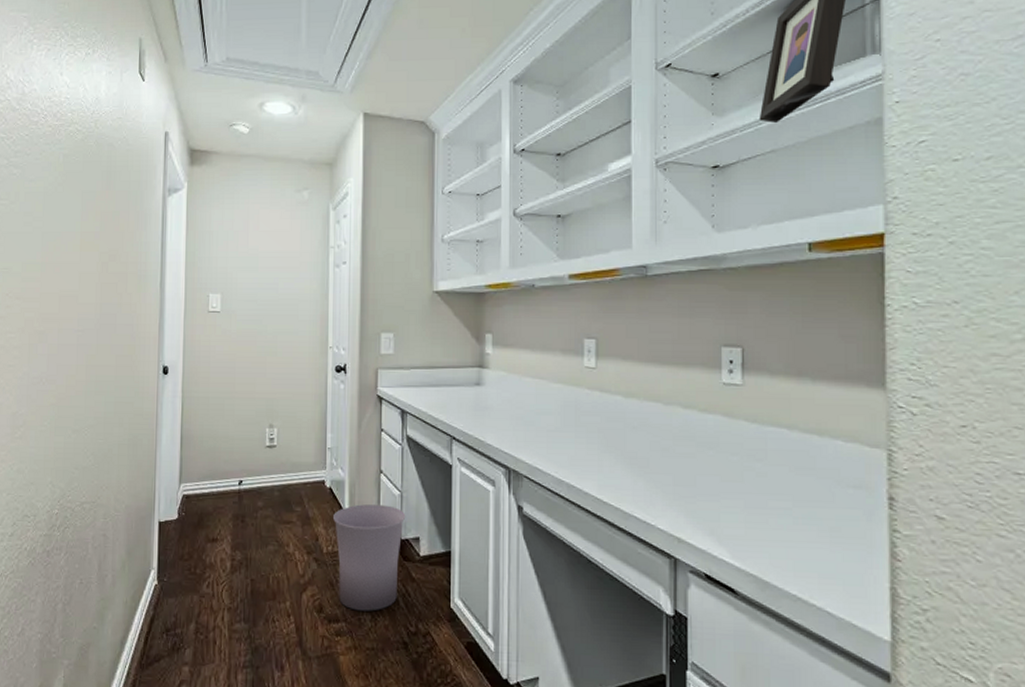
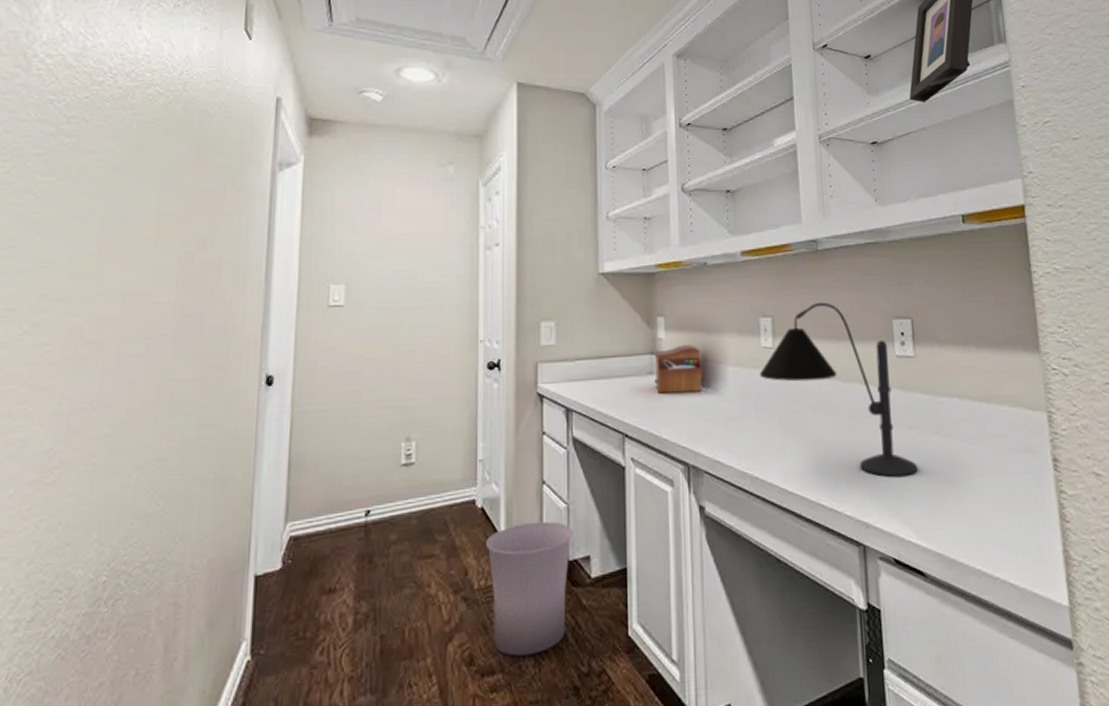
sewing box: none [481,361,525,404] -> present [654,345,703,394]
desk lamp: none [580,328,736,498] -> present [759,303,918,477]

